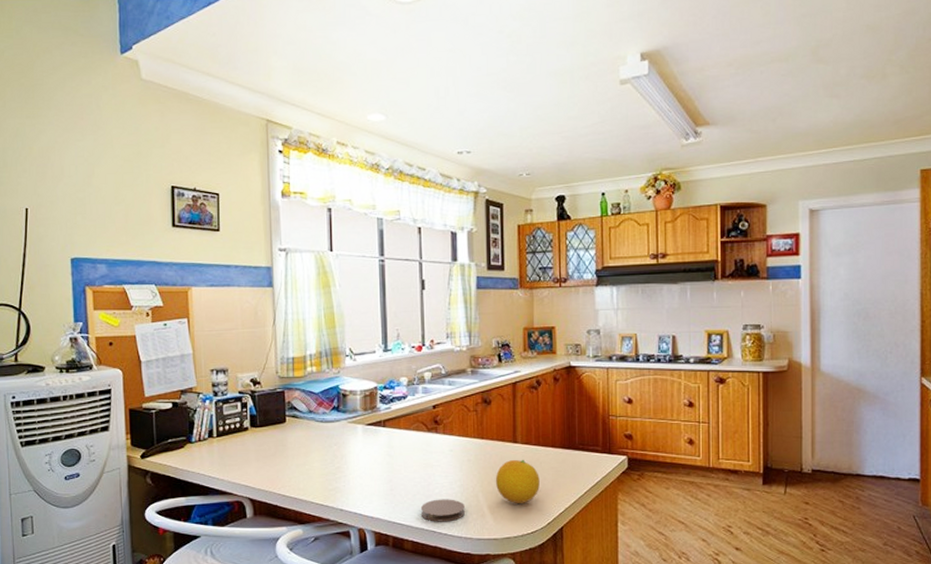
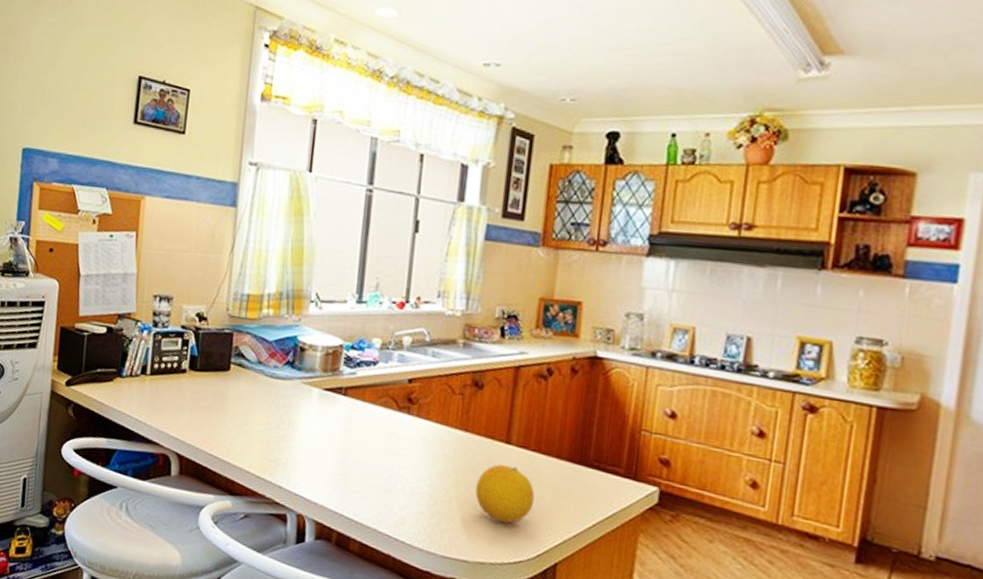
coaster: present [420,499,465,522] -> none [376,496,432,528]

